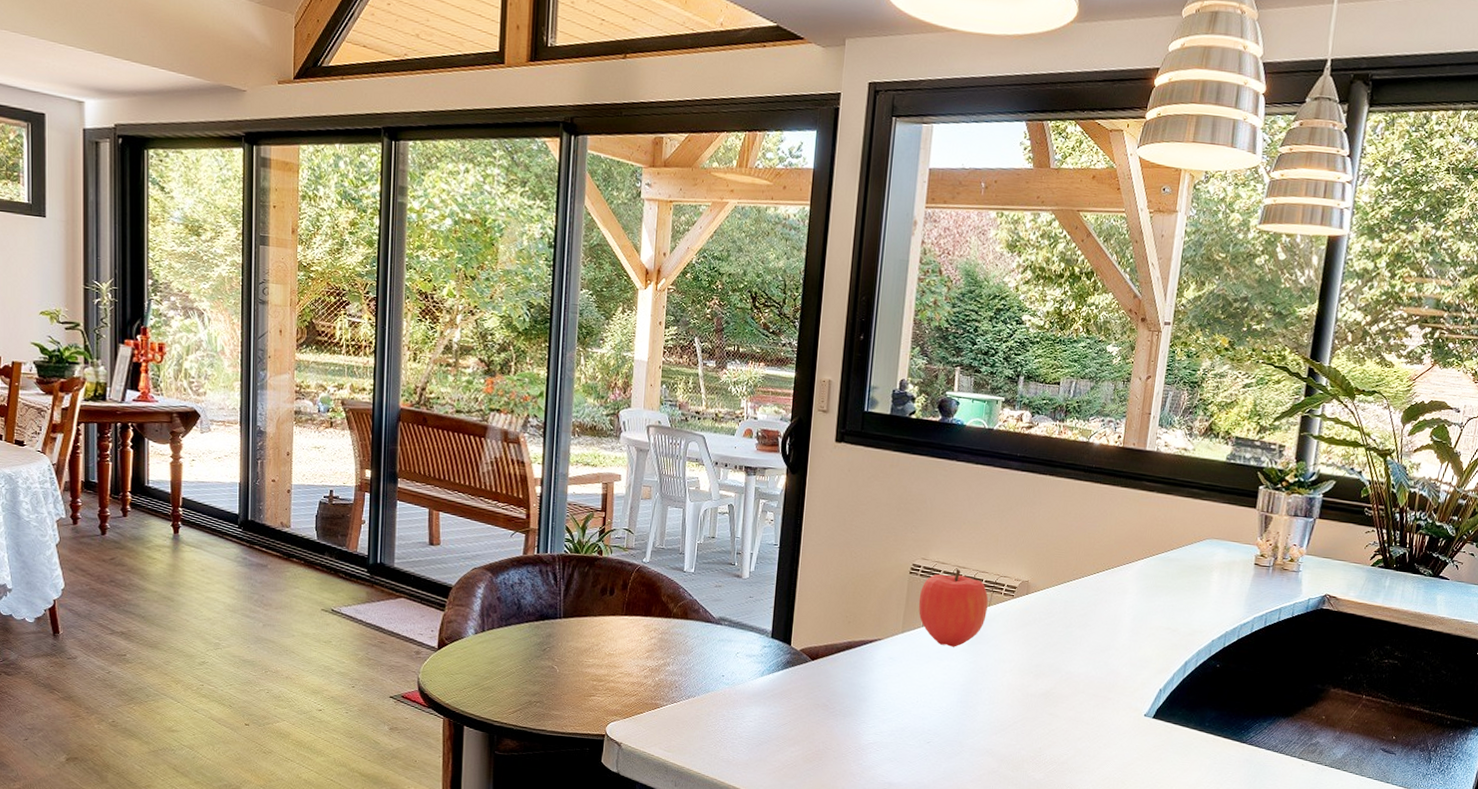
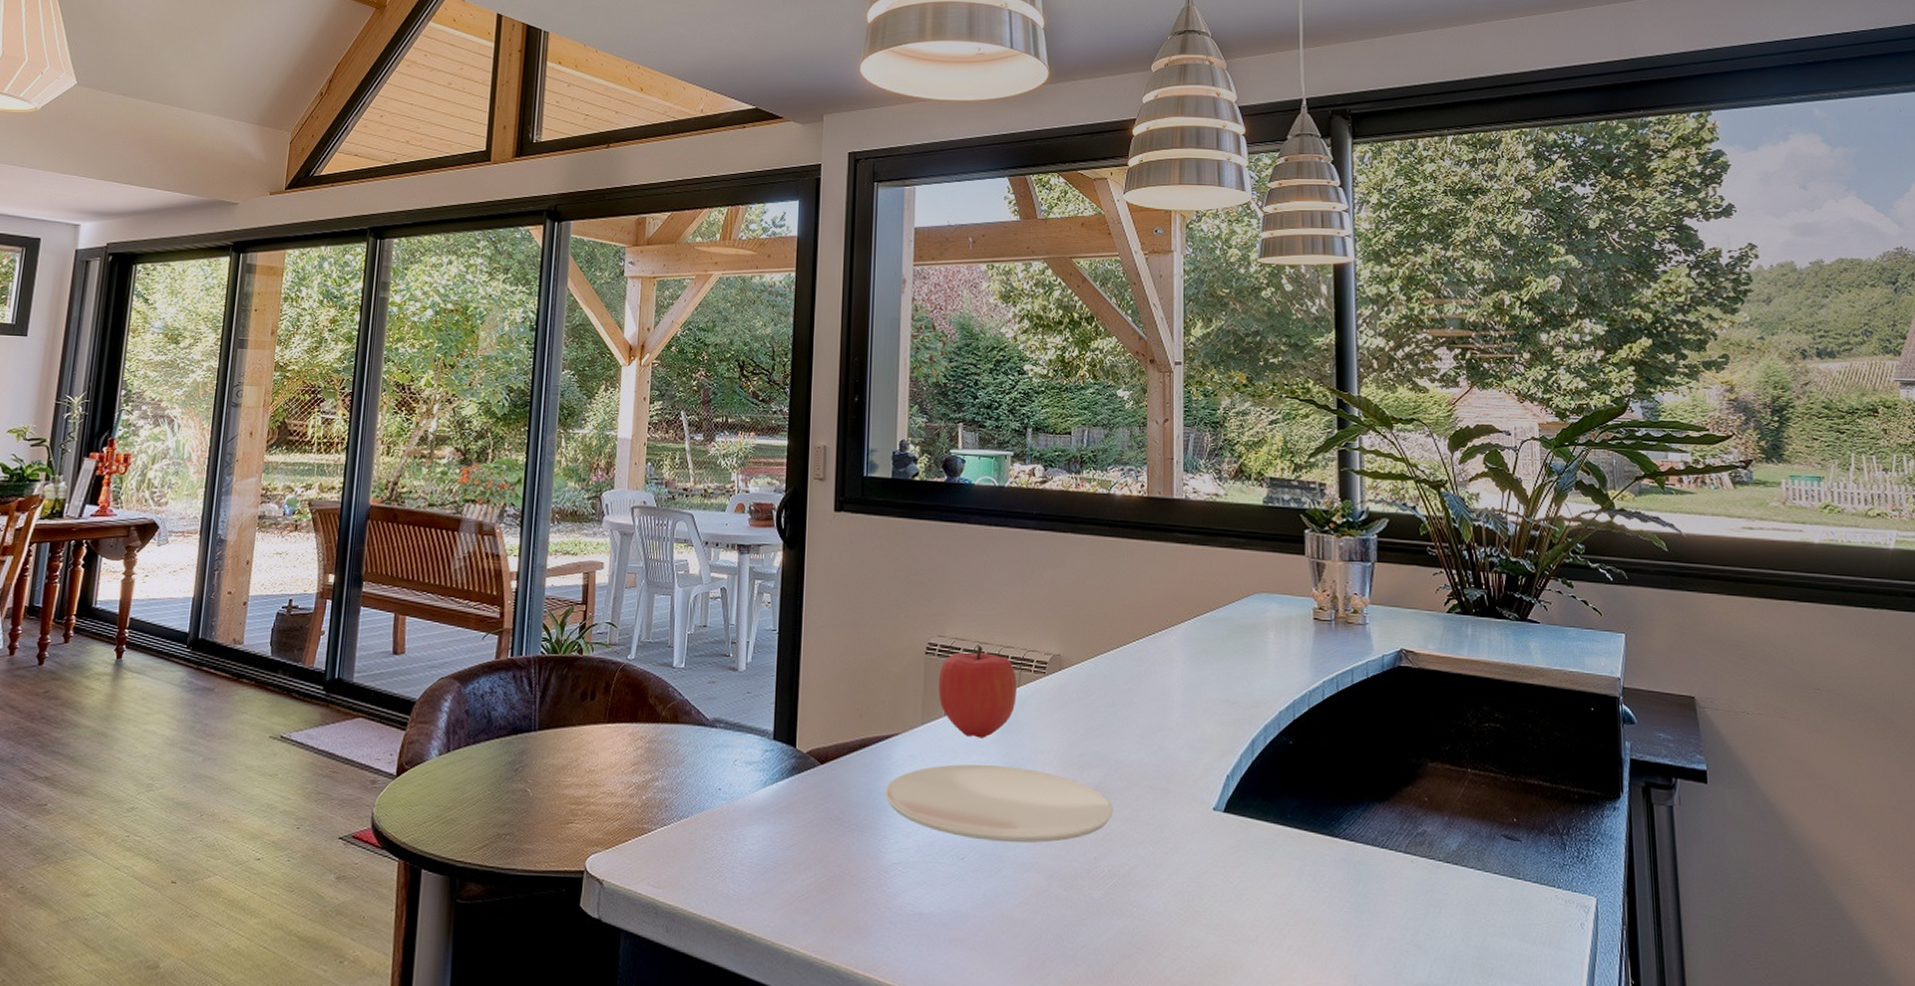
plate: none [866,667,1060,734] -> present [885,764,1113,843]

